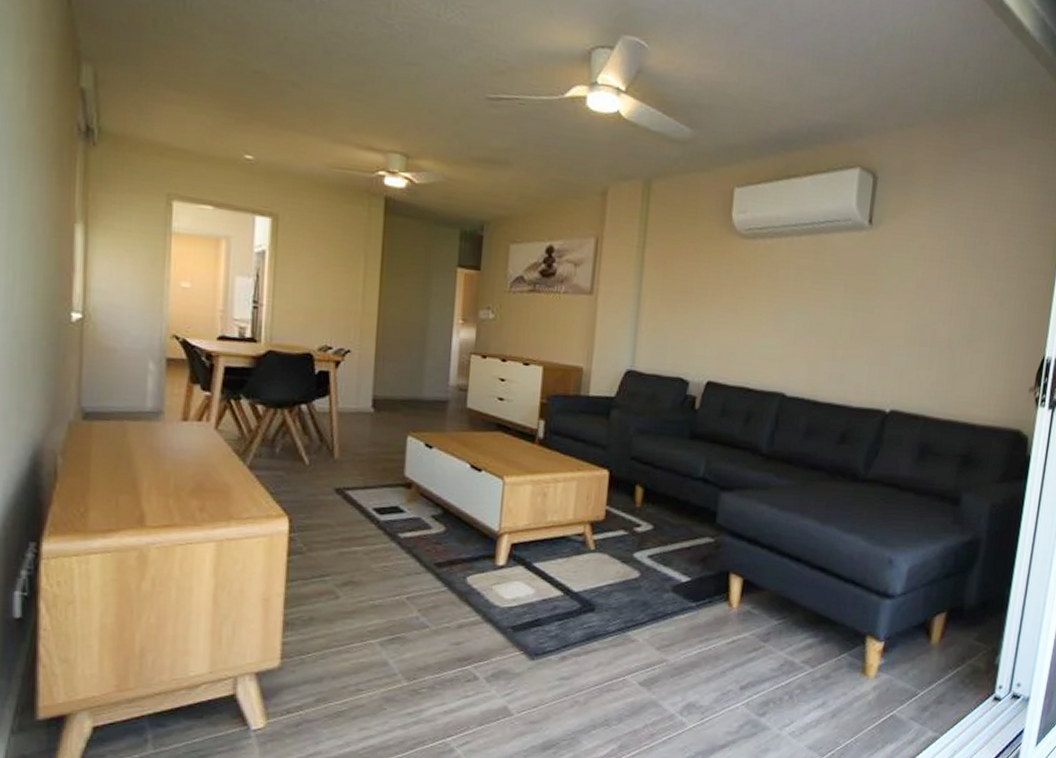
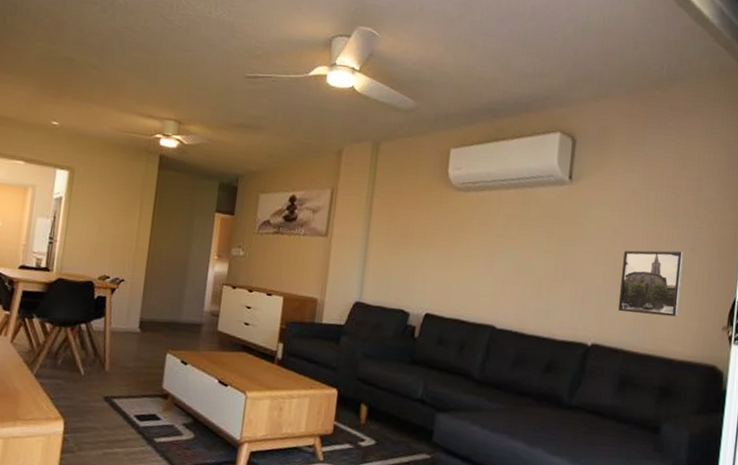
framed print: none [919,304,992,378] -> present [617,250,684,317]

